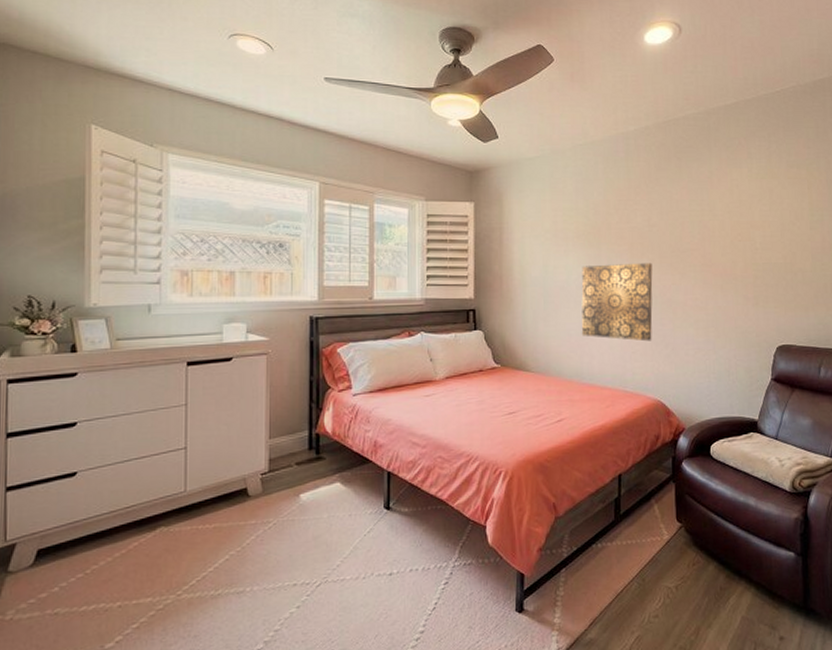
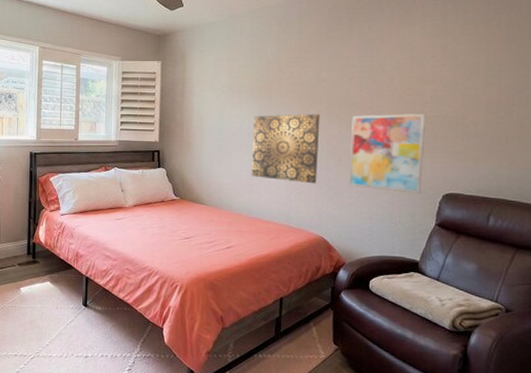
wall art: none [684,261,757,347] -> present [349,114,425,194]

